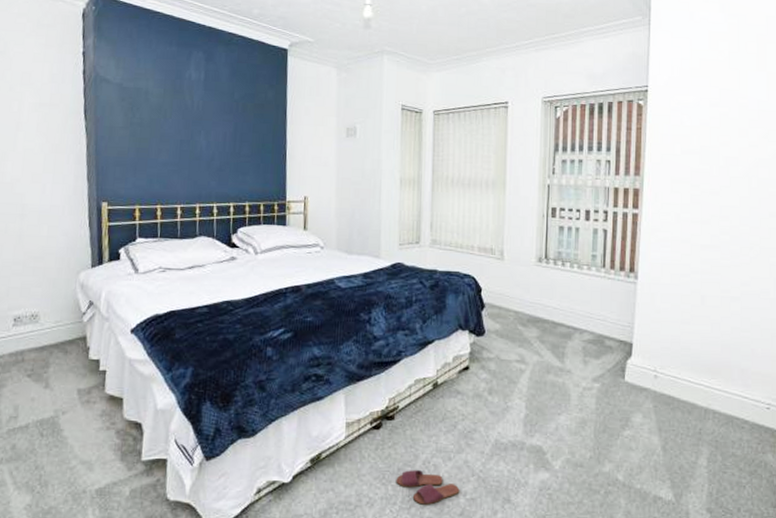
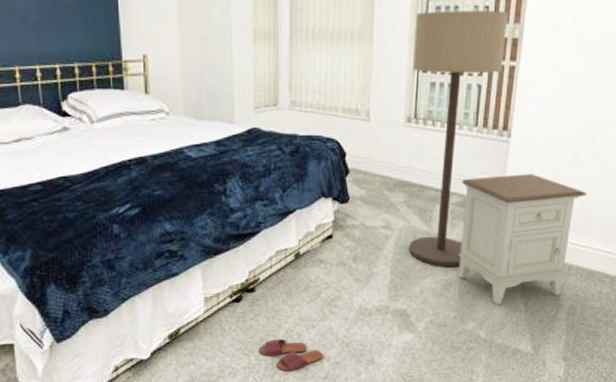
floor lamp: none [543,163,628,405] -> present [409,10,508,267]
nightstand: none [592,314,717,447] -> present [458,174,587,305]

